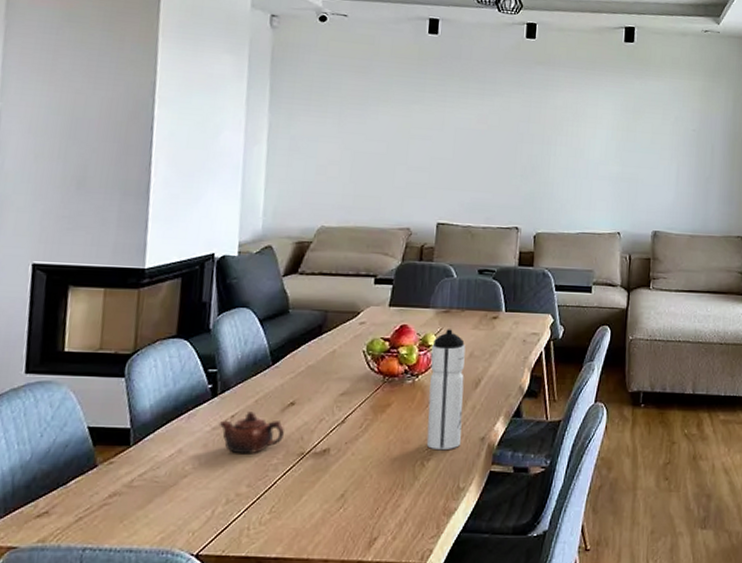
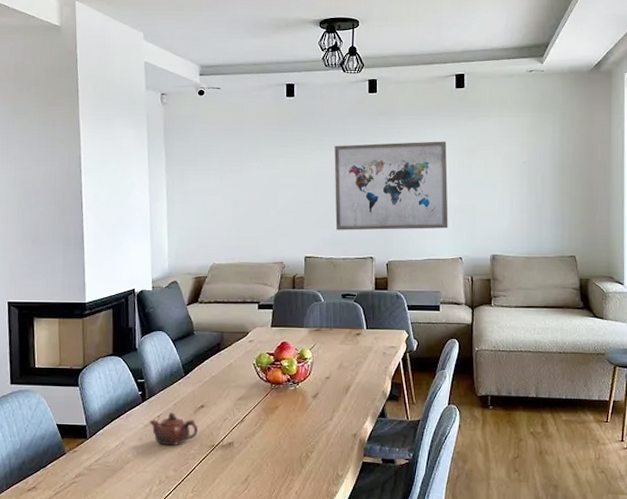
water bottle: present [426,329,466,451] -> none [308,344,338,445]
wall art: none [477,94,611,199] -> present [334,141,448,231]

